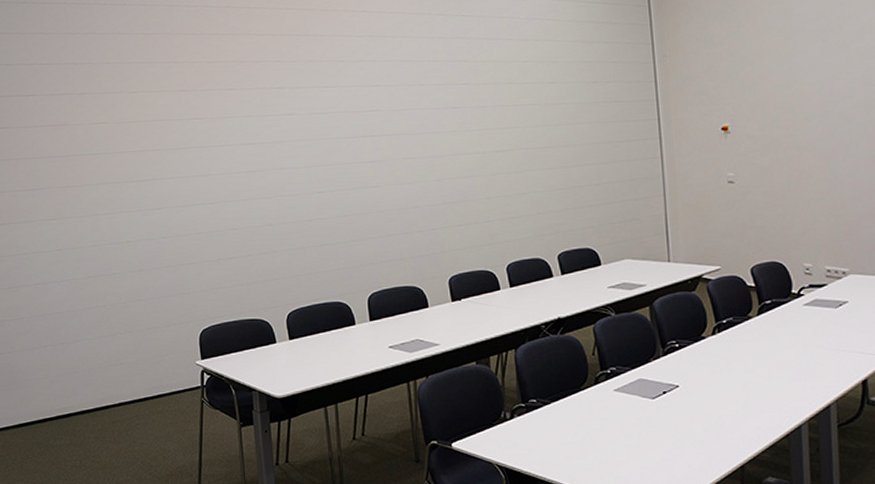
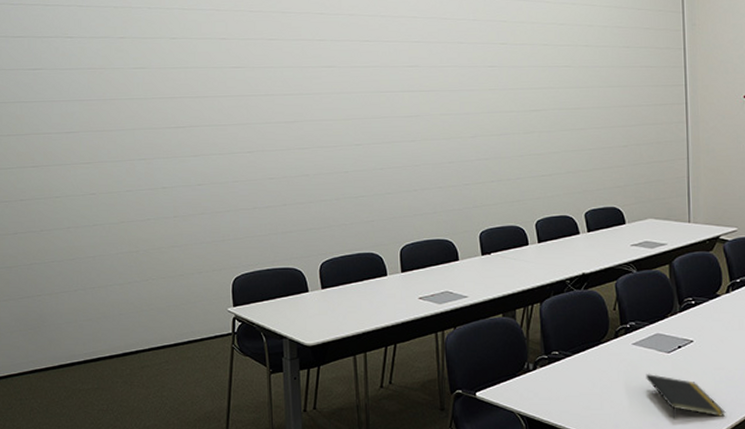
notepad: none [630,421,718,468] -> present [646,374,726,419]

